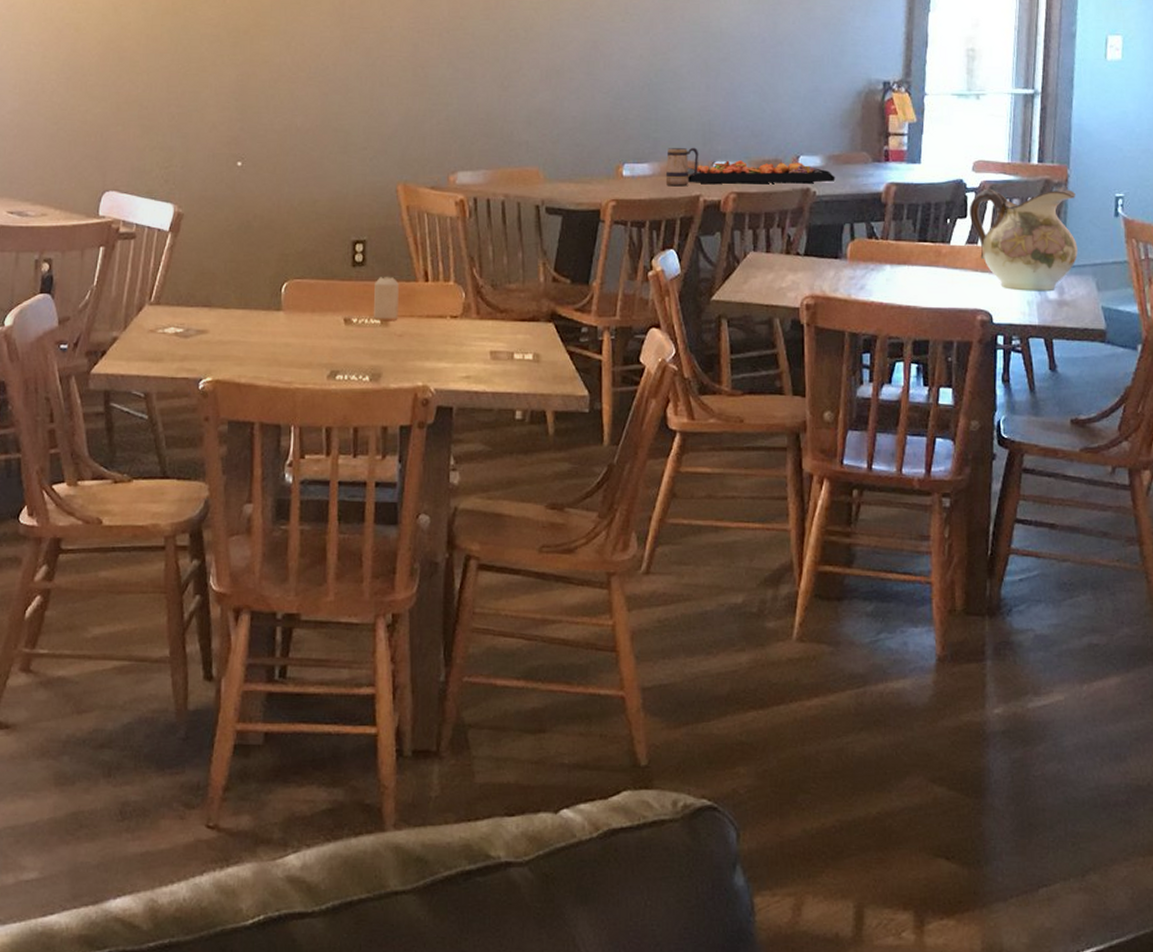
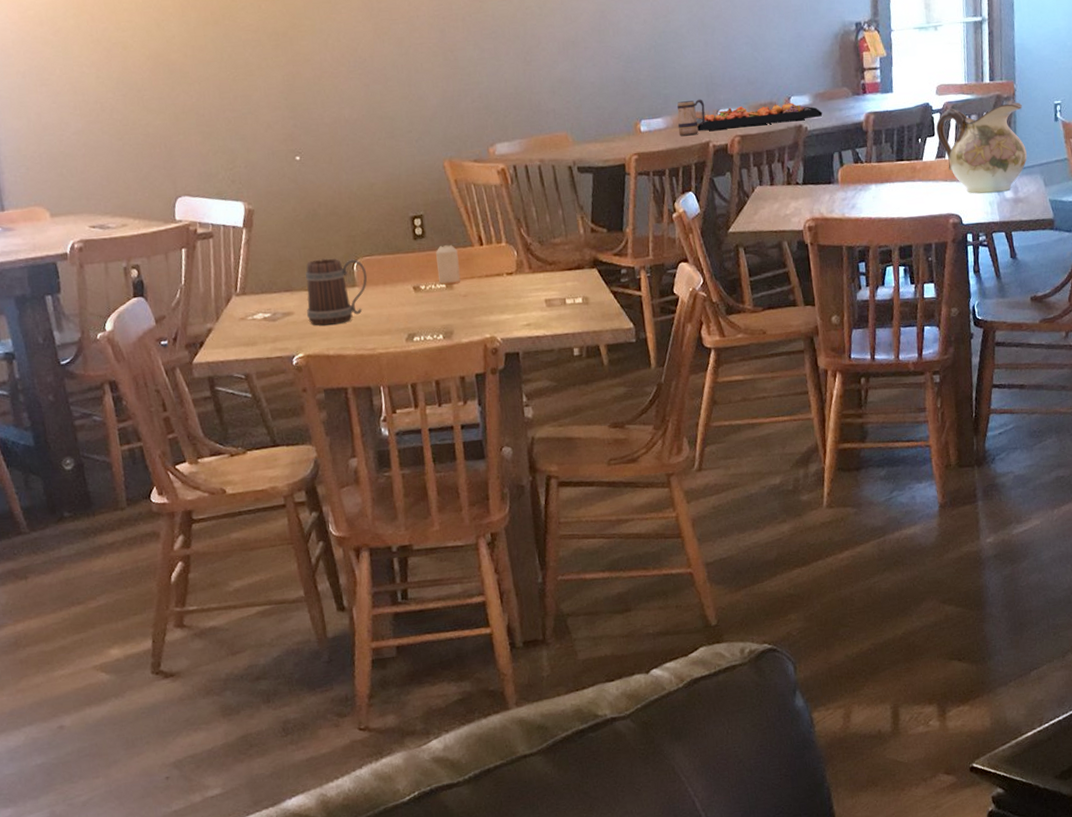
beer mug: none [223,274,295,350] -> present [305,258,368,325]

